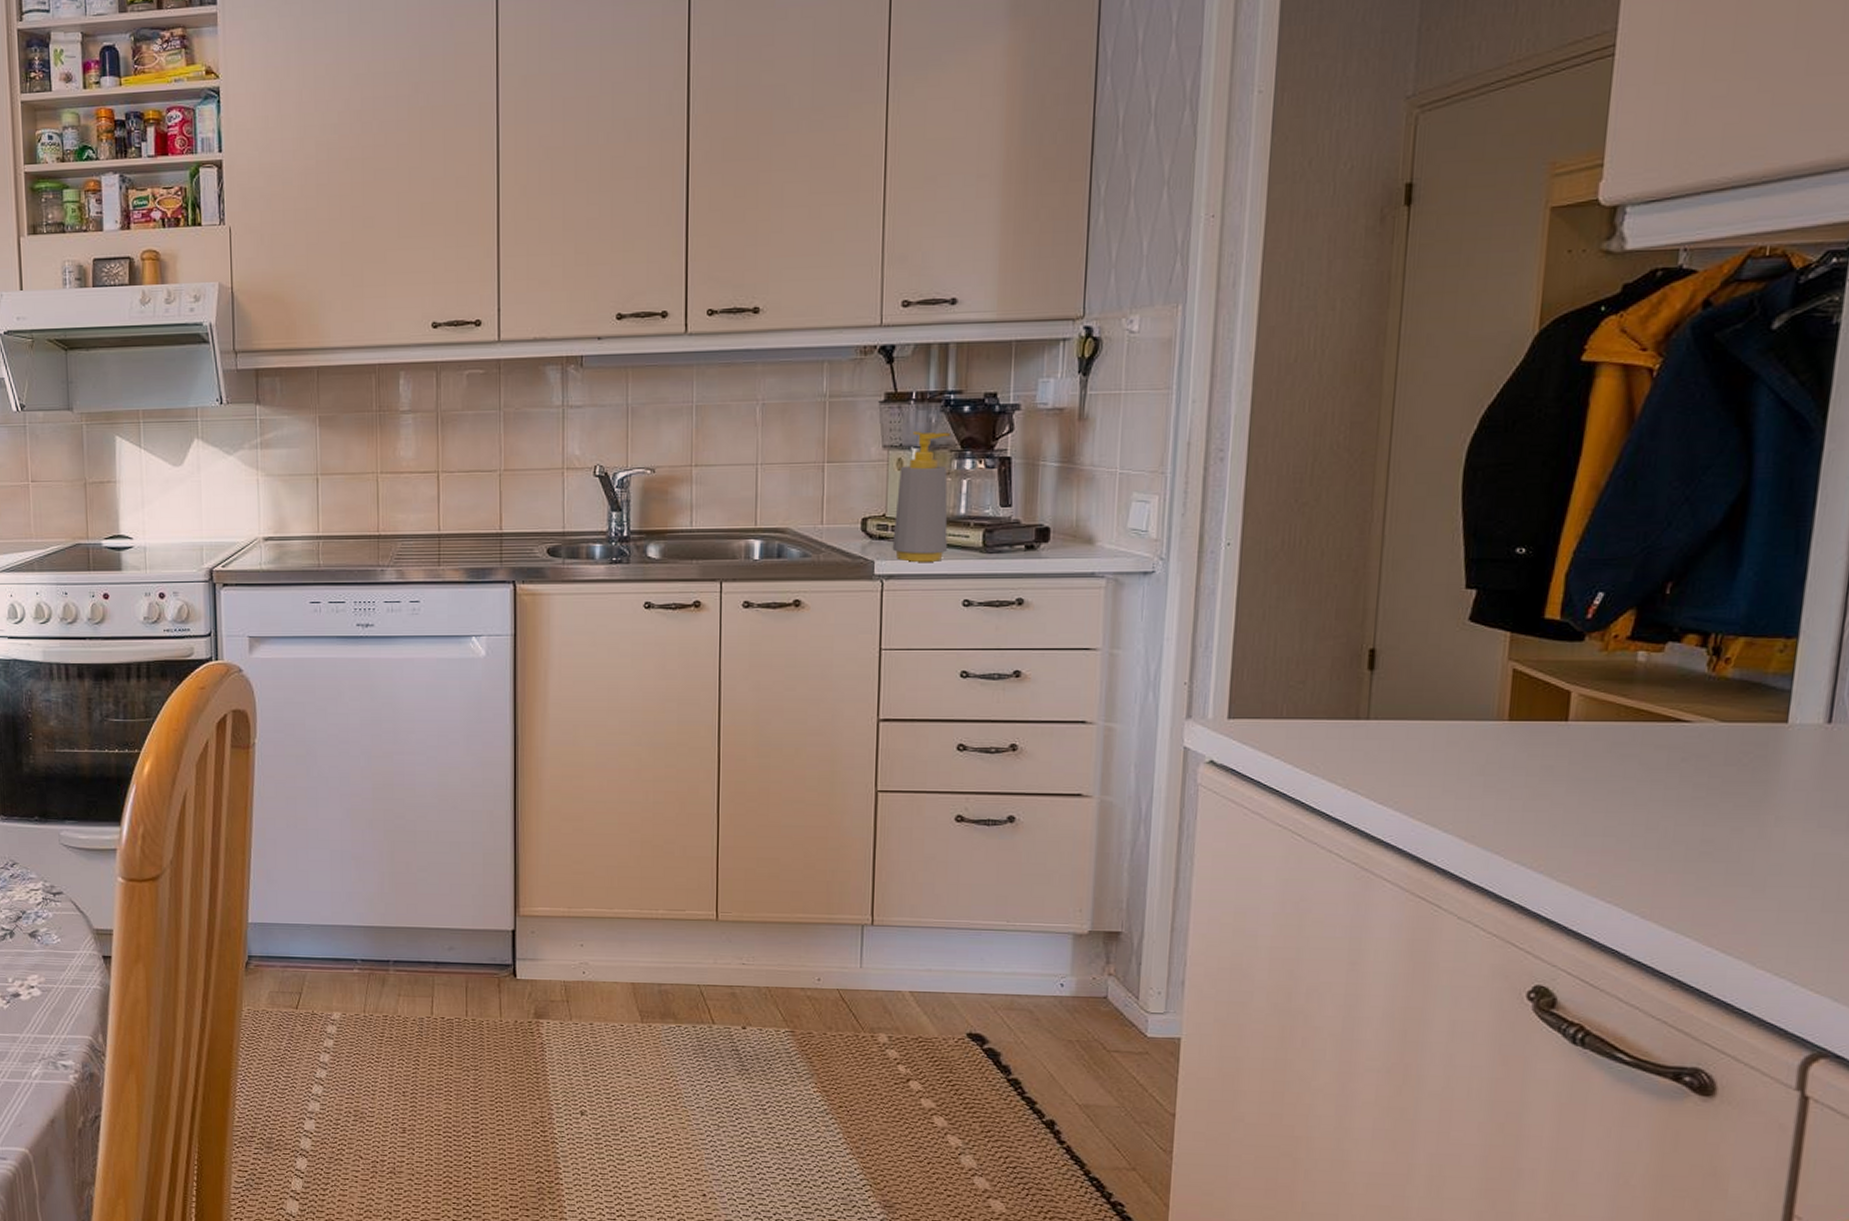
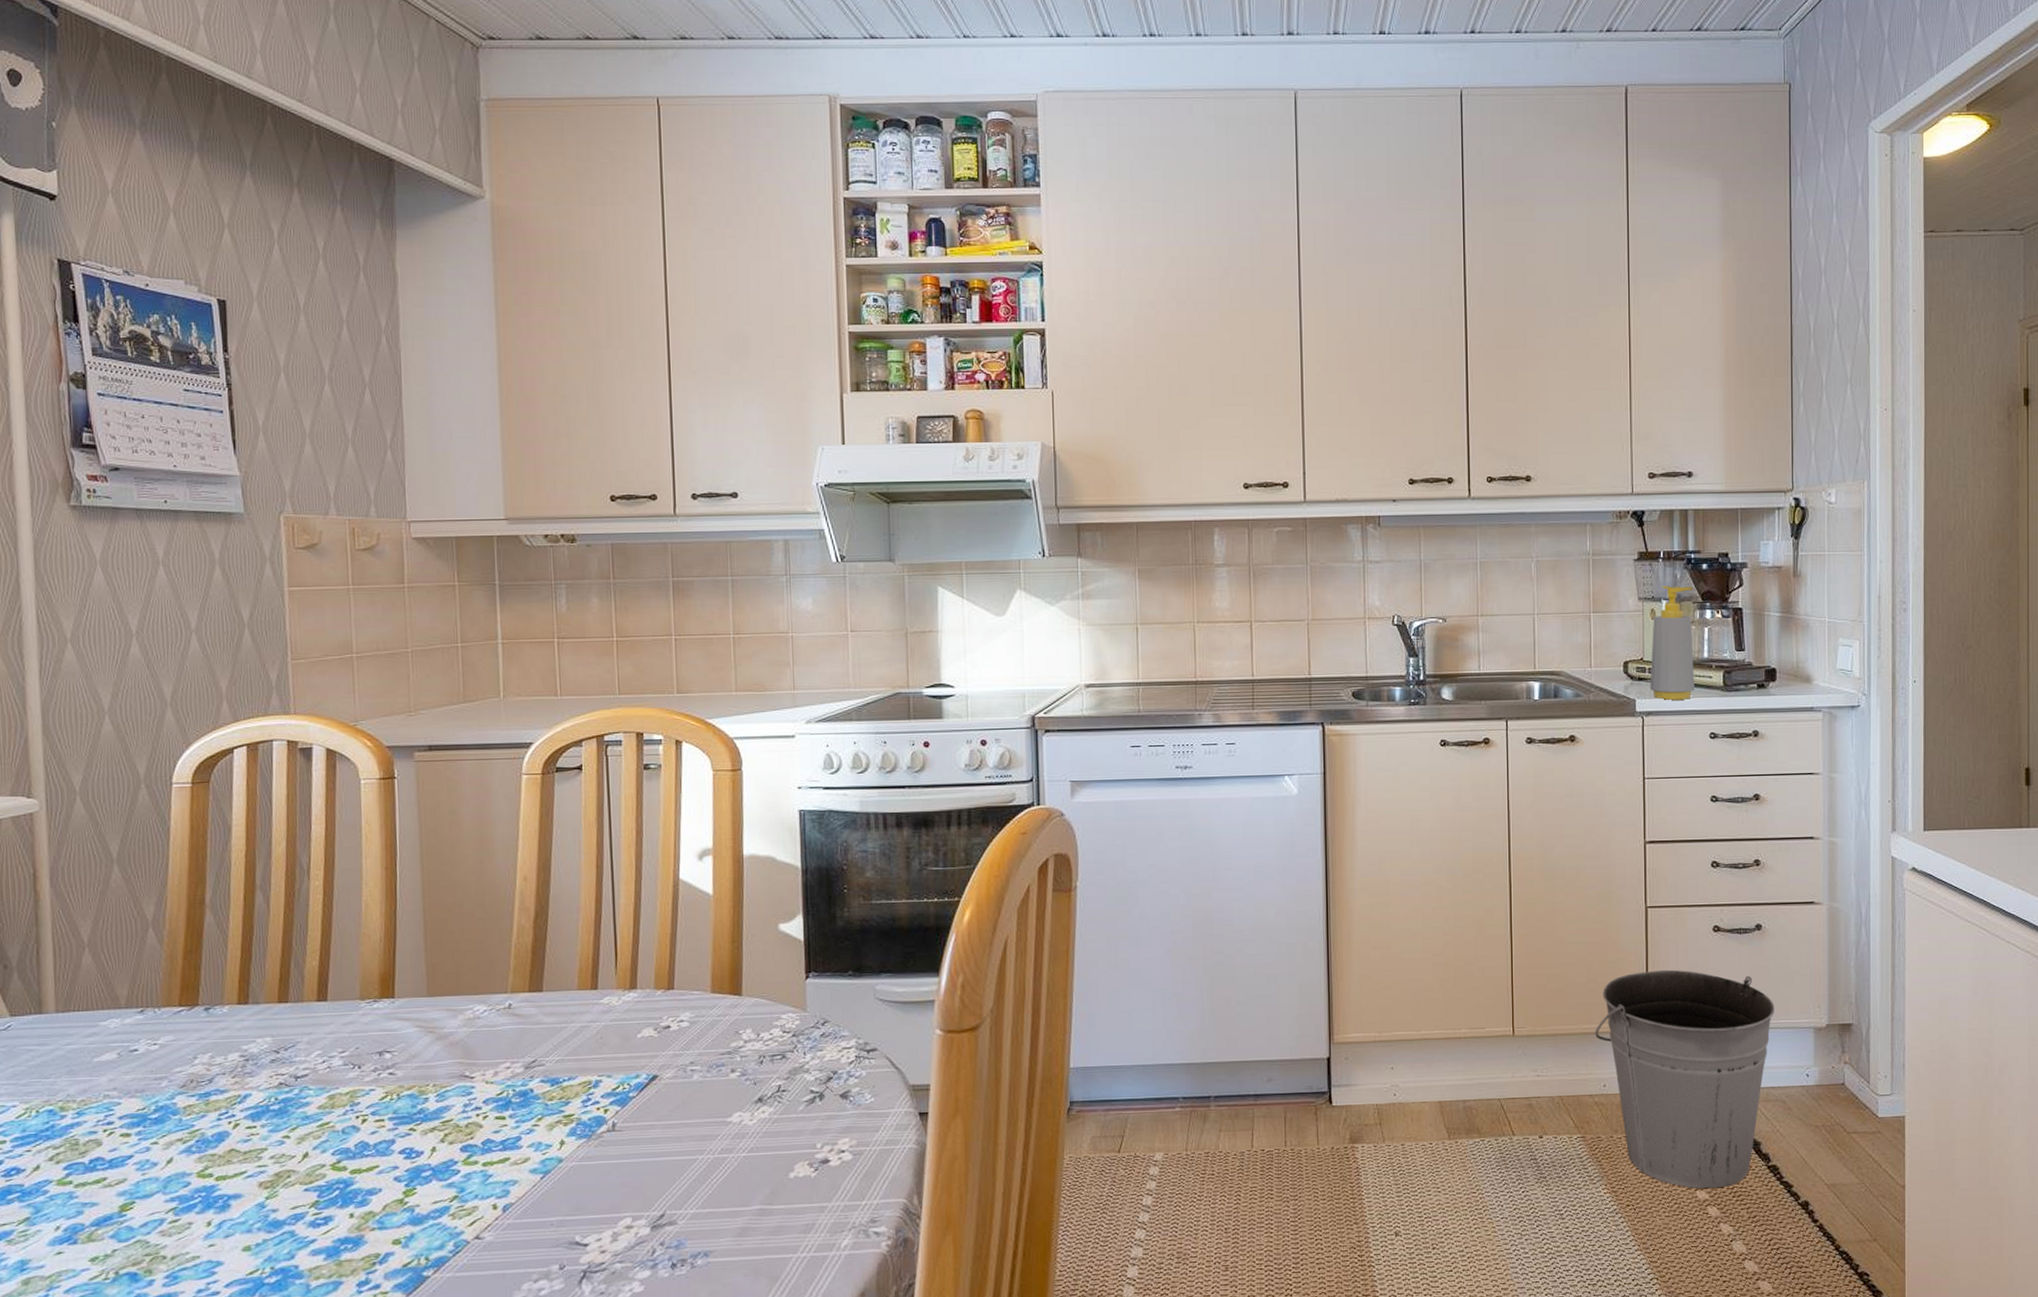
bucket: none [809,860,1026,1098] -> present [1594,969,1775,1189]

